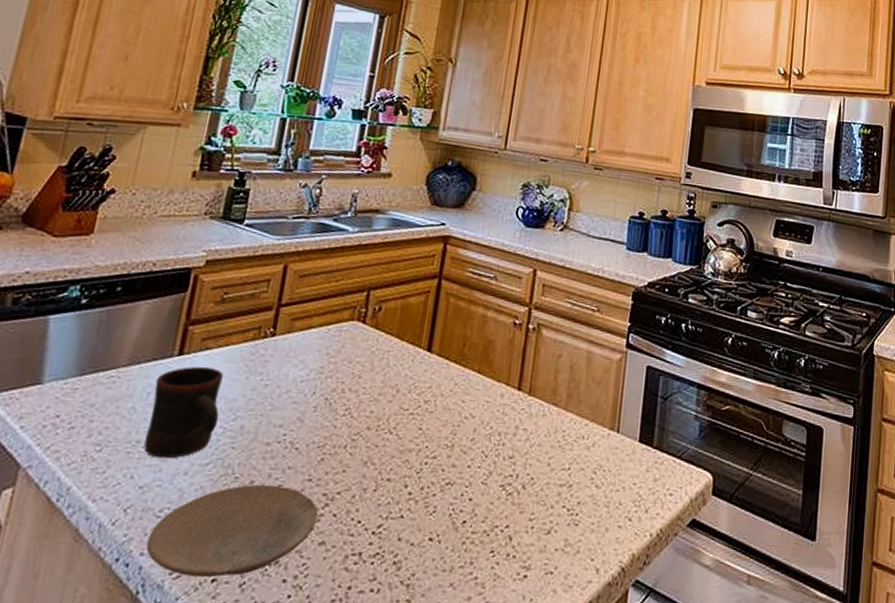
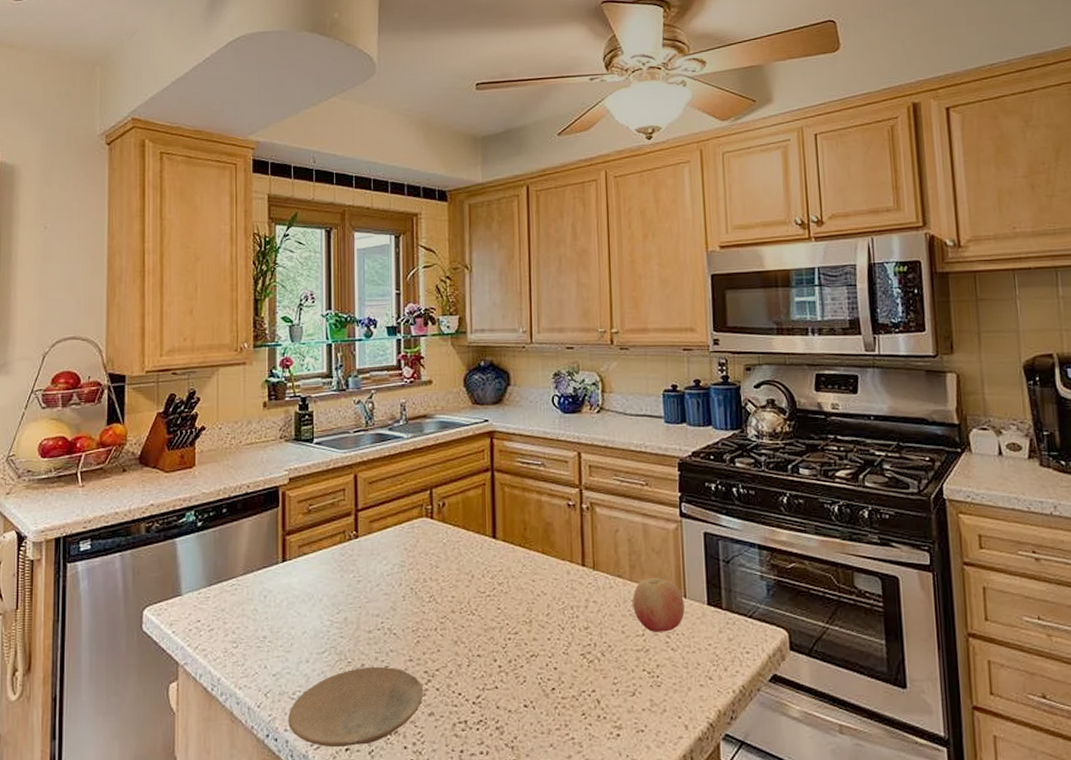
mug: present [144,366,224,459] -> none [269,569,326,650]
fruit: none [563,408,617,467] -> present [632,577,685,632]

